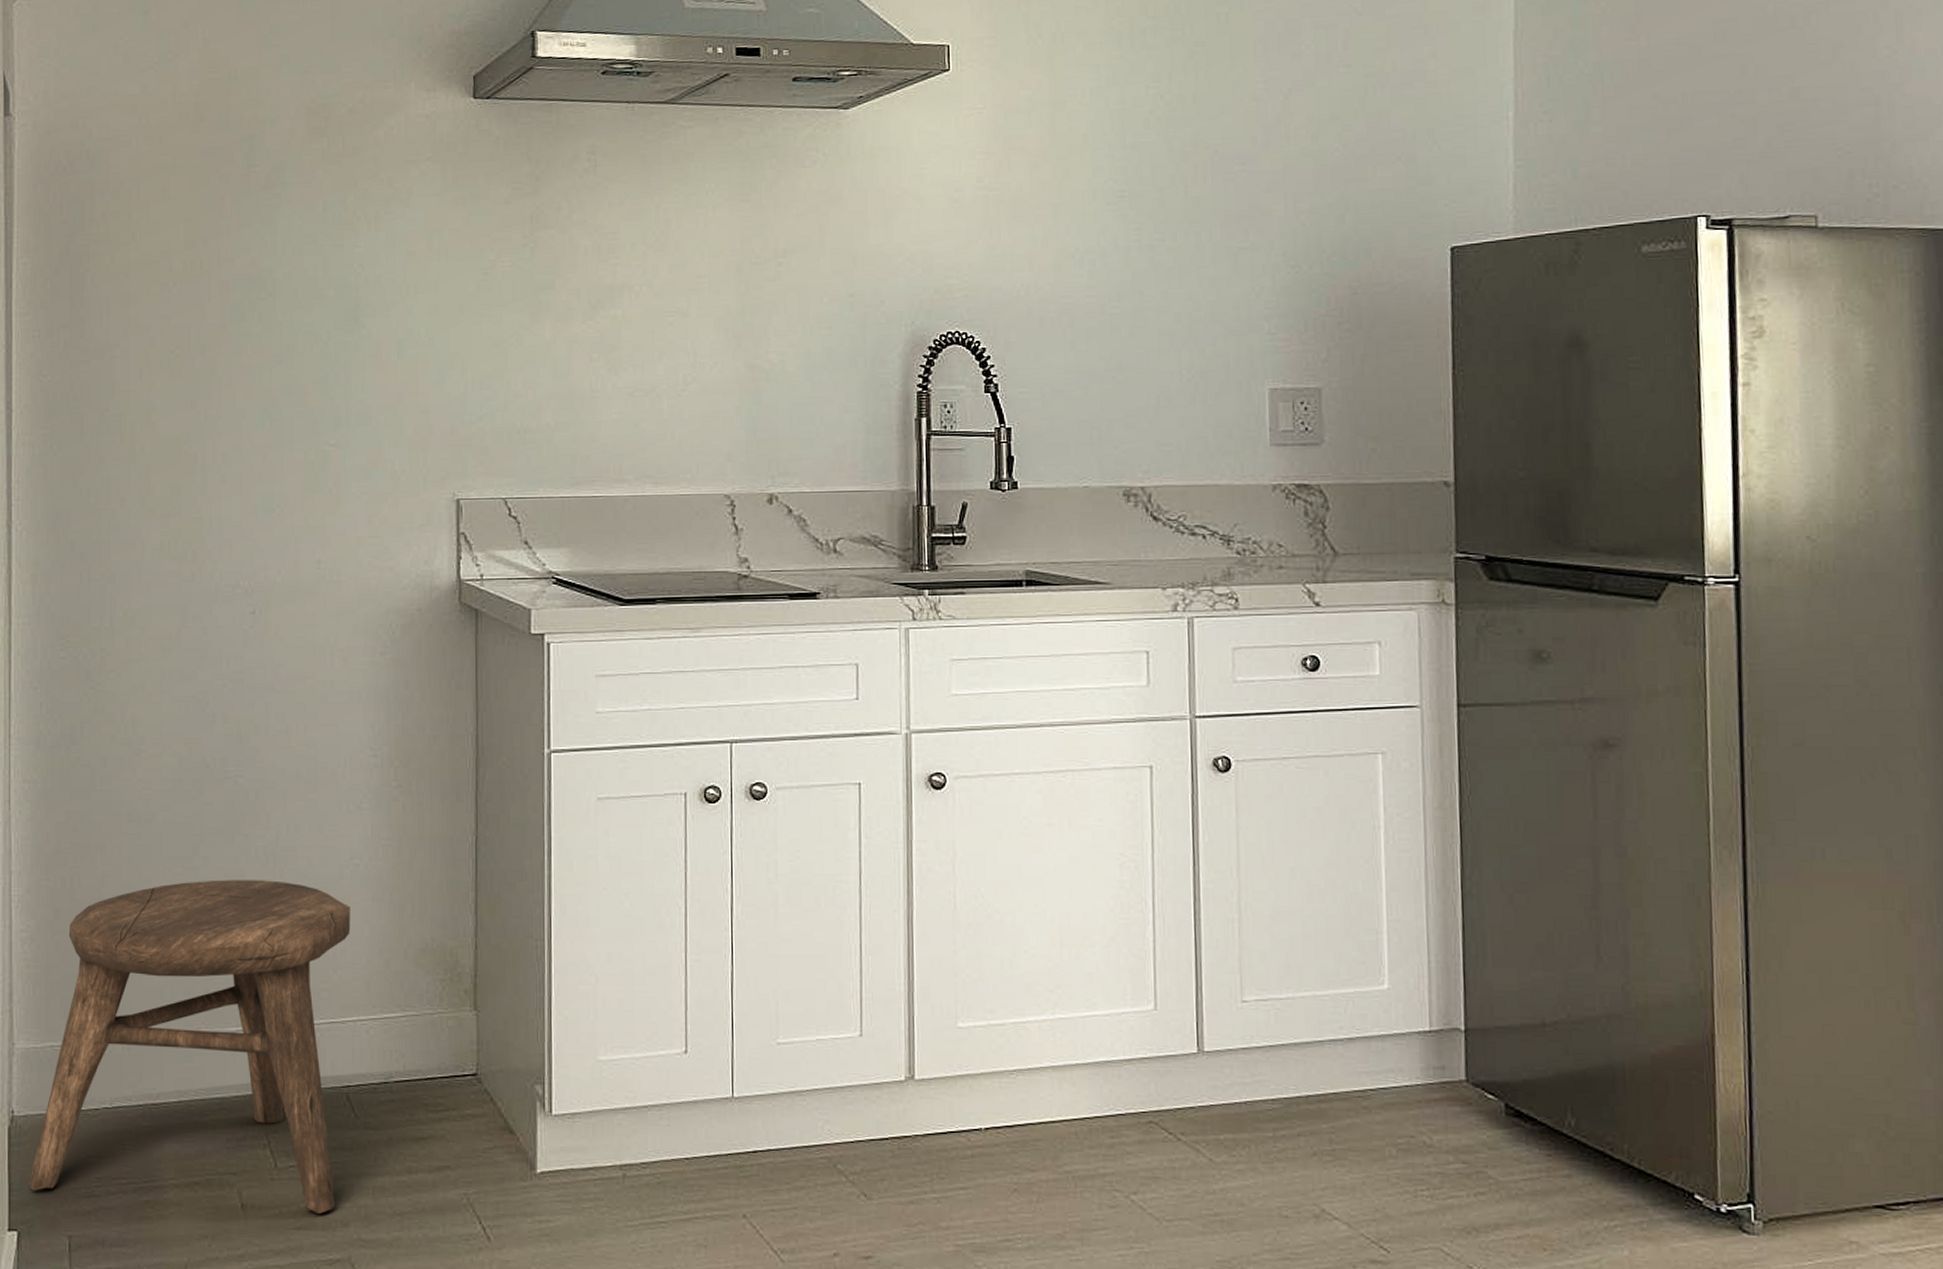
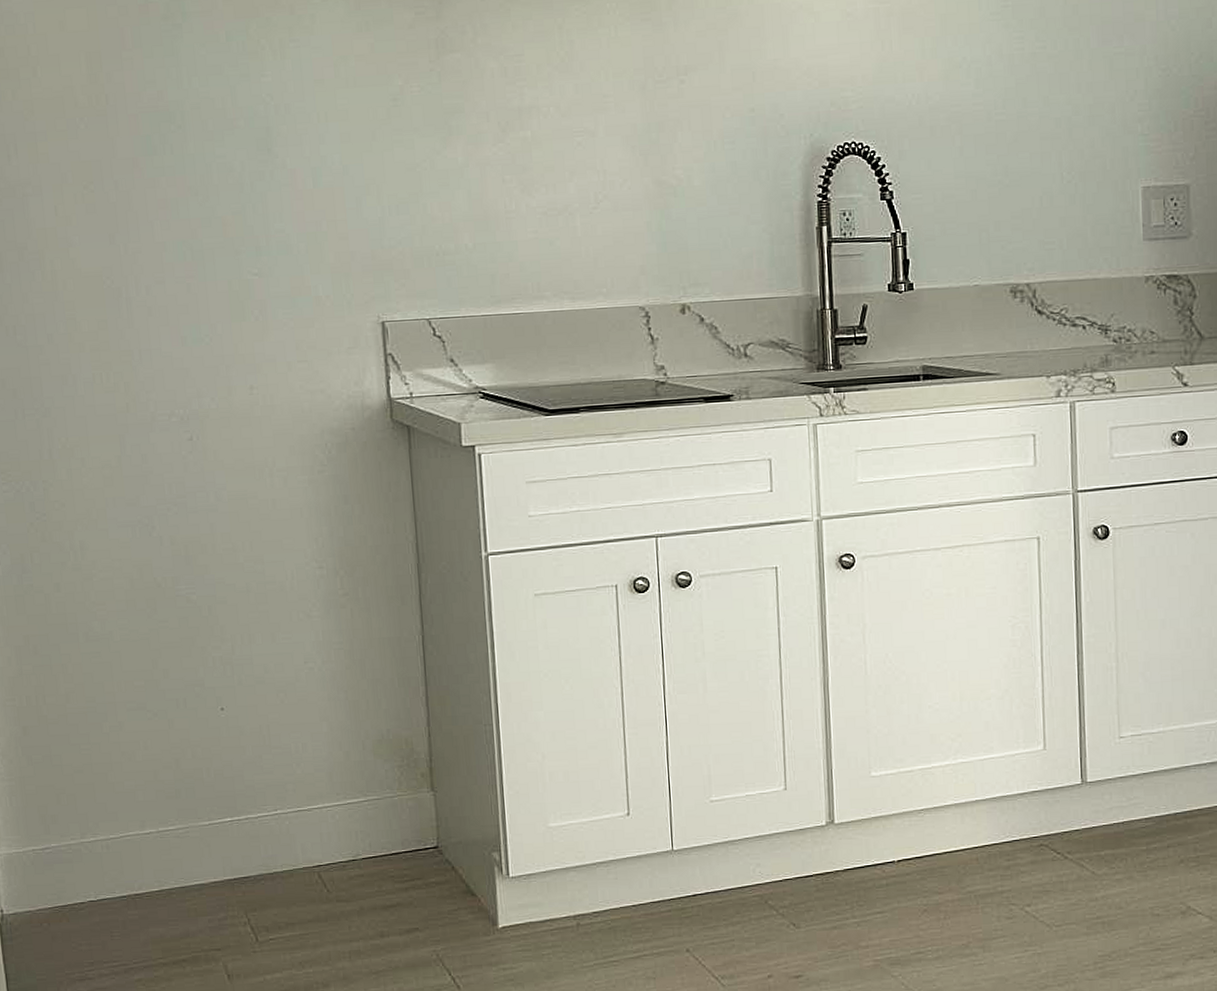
stool: present [28,880,351,1214] -> none [24,687,315,979]

